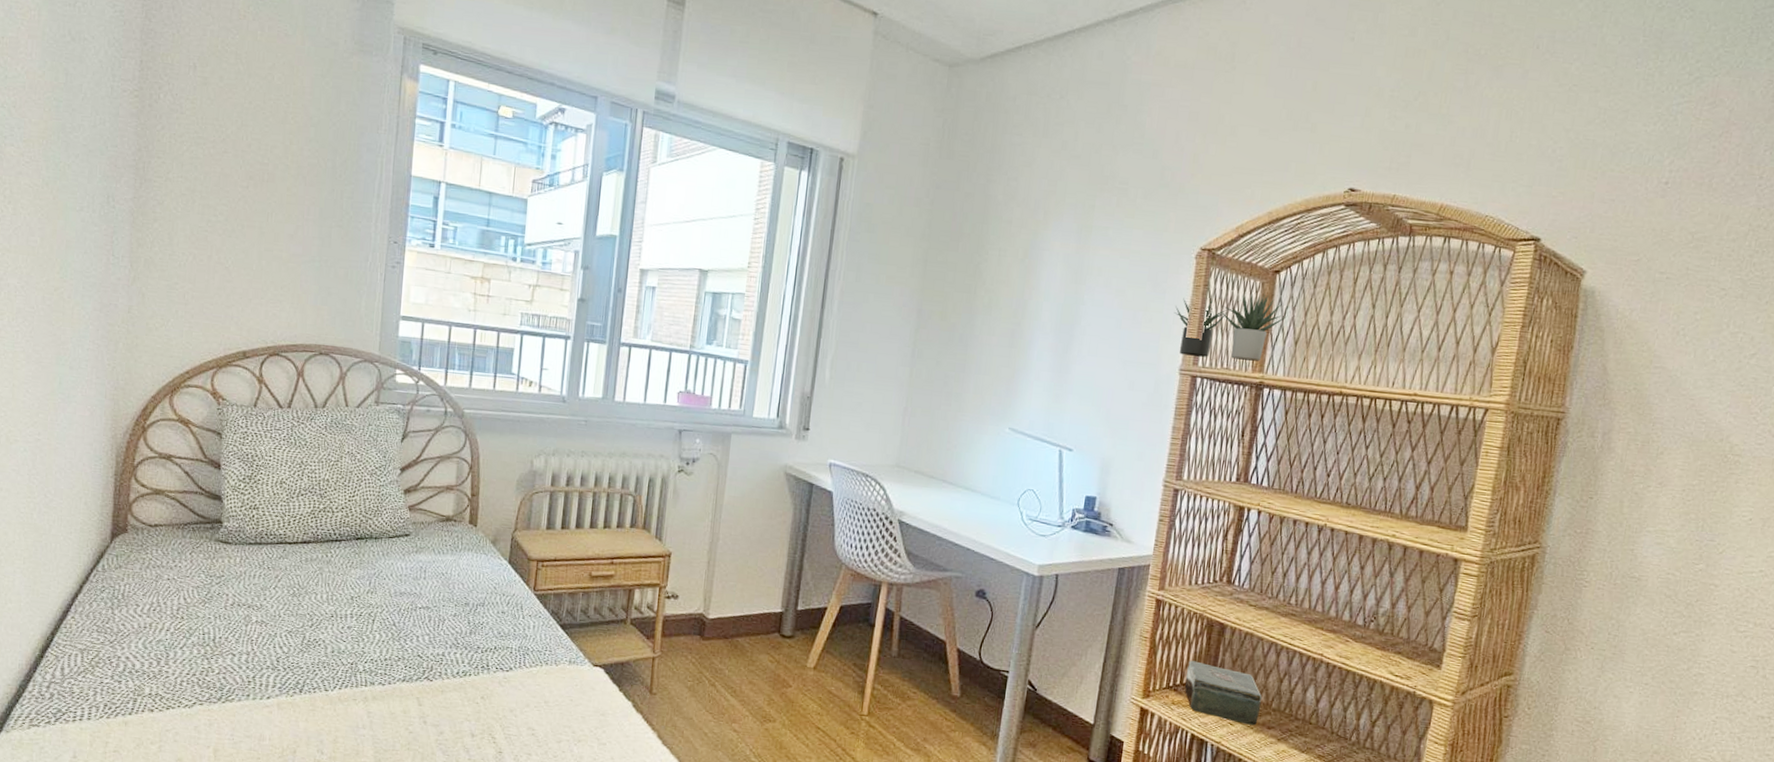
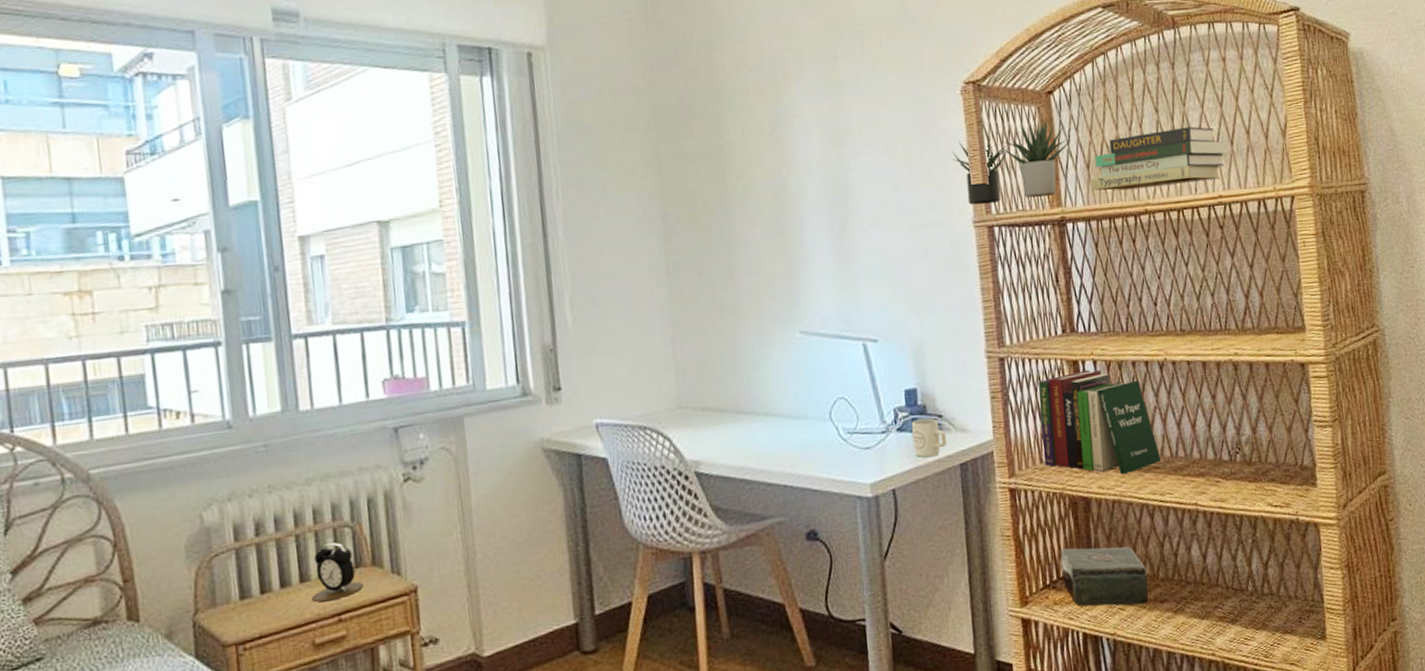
alarm clock: none [596,504,633,547] -> present [312,543,363,603]
mug: none [1081,522,1112,557] -> present [911,418,947,458]
books: none [1192,516,1299,613] -> present [1038,369,1161,474]
books: none [1293,323,1435,379] -> present [1090,126,1229,191]

